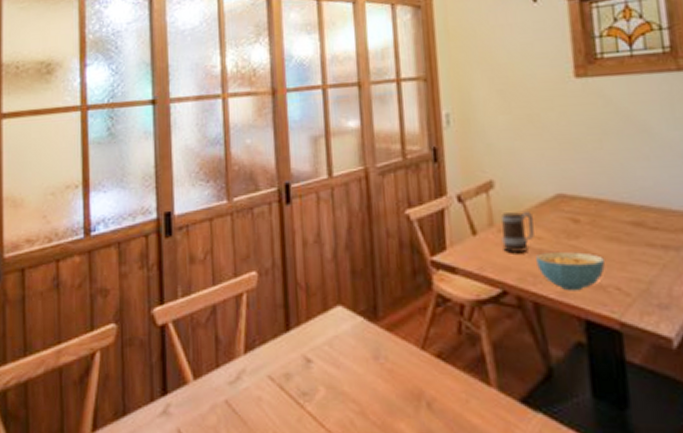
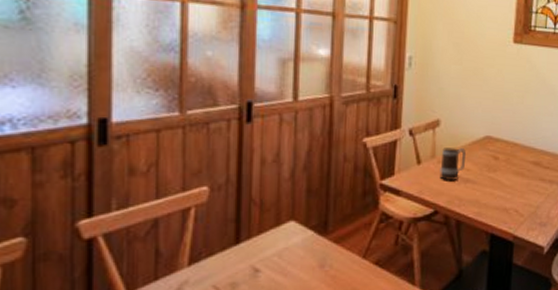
cereal bowl: present [536,252,605,291] -> none [463,182,510,212]

